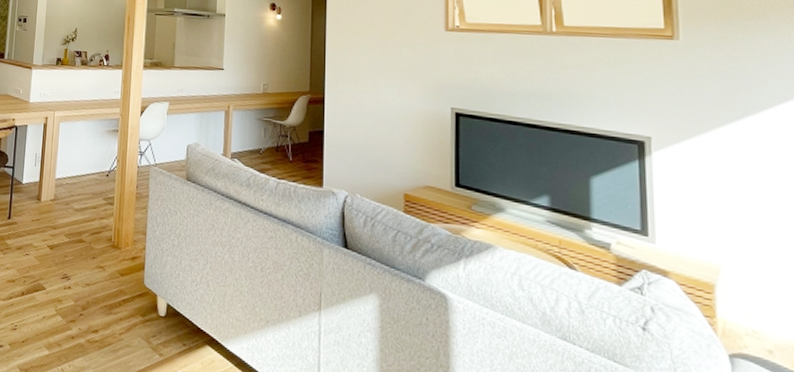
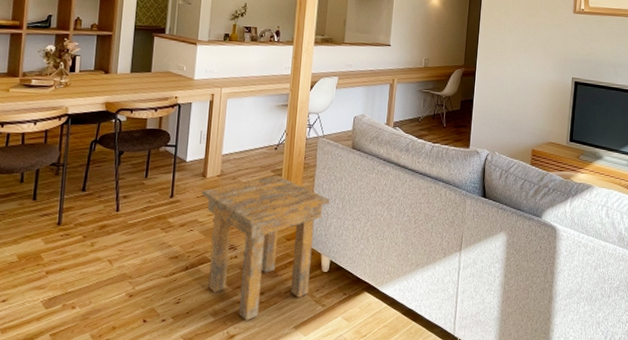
side table: none [37,203,165,360] -> present [202,175,330,321]

